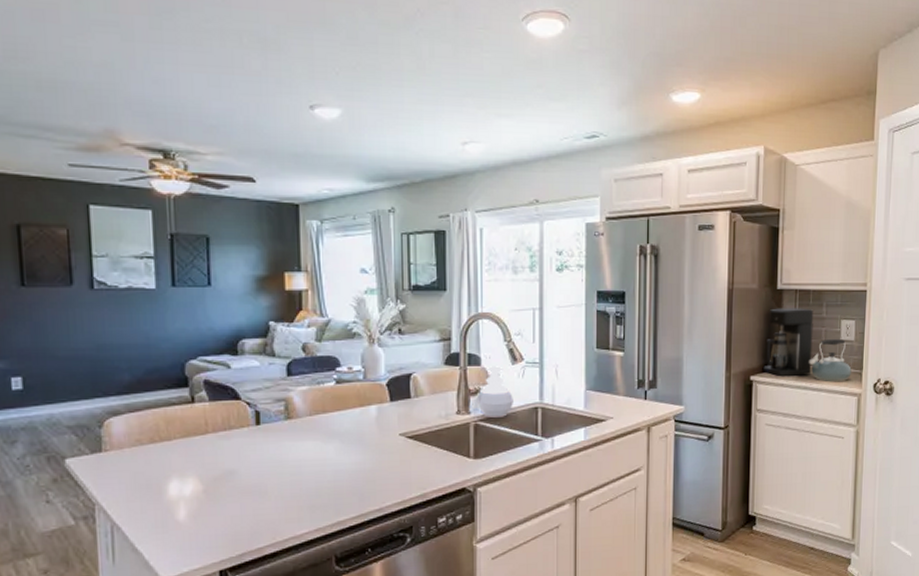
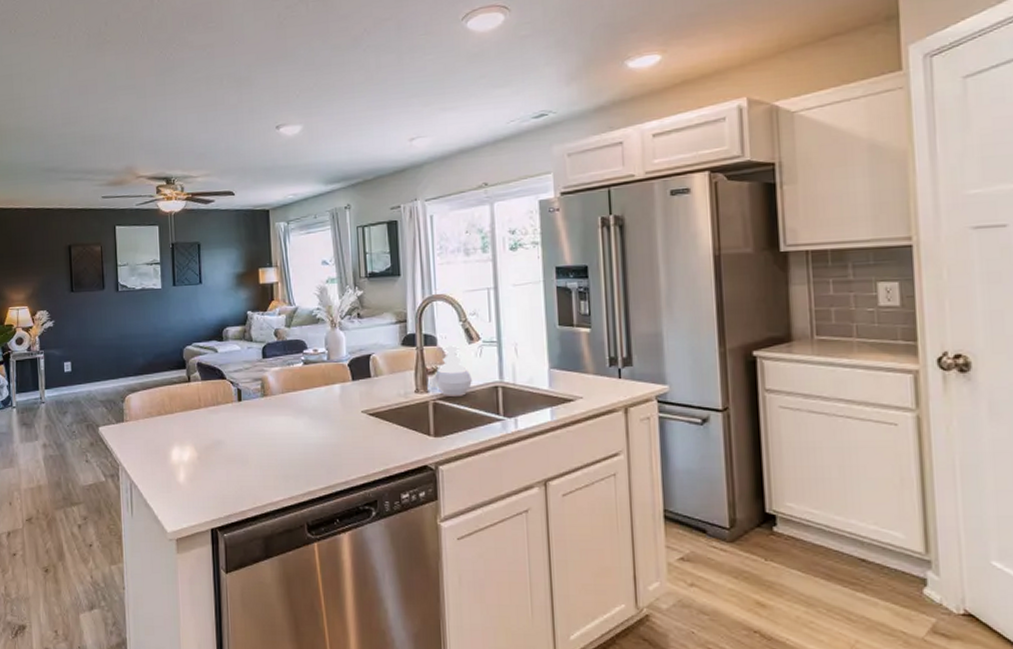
coffee maker: present [763,308,814,377] -> none [770,271,839,352]
kettle: present [808,339,852,382] -> none [833,305,900,357]

